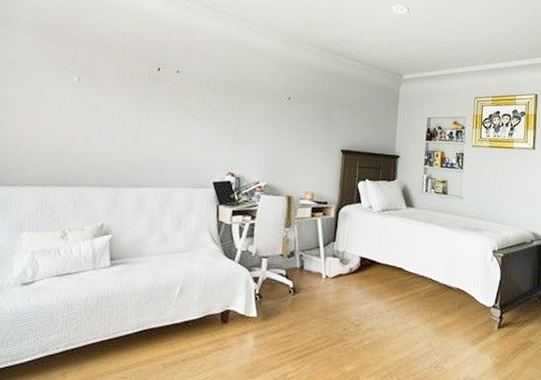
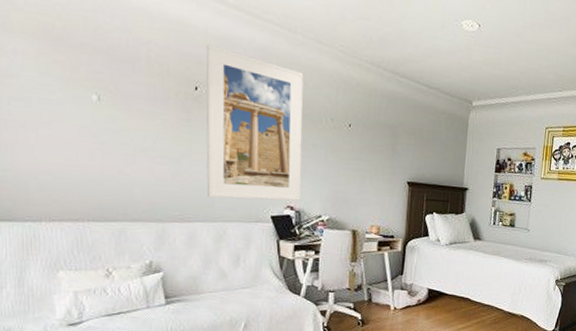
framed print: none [158,33,251,168] -> present [206,44,304,201]

